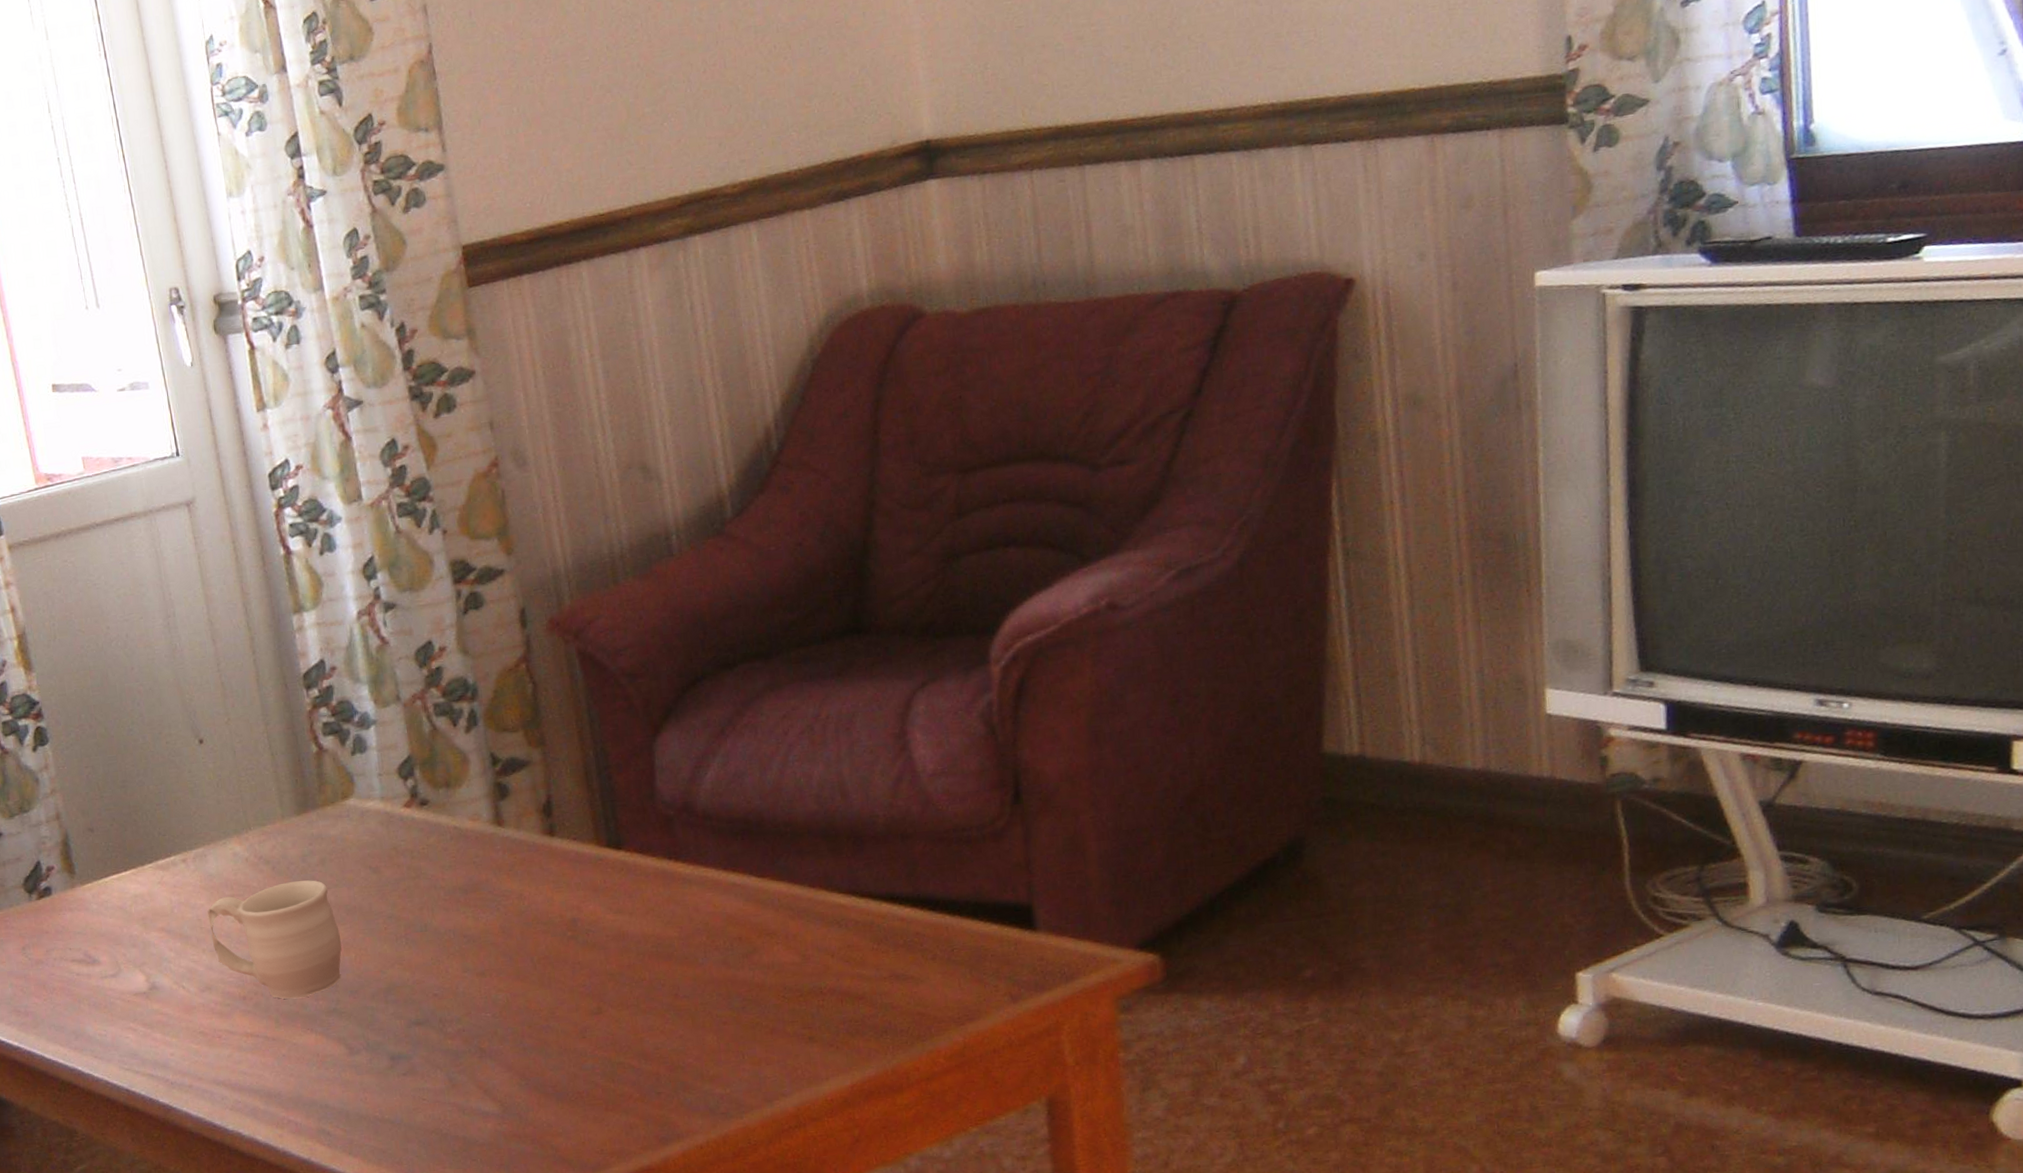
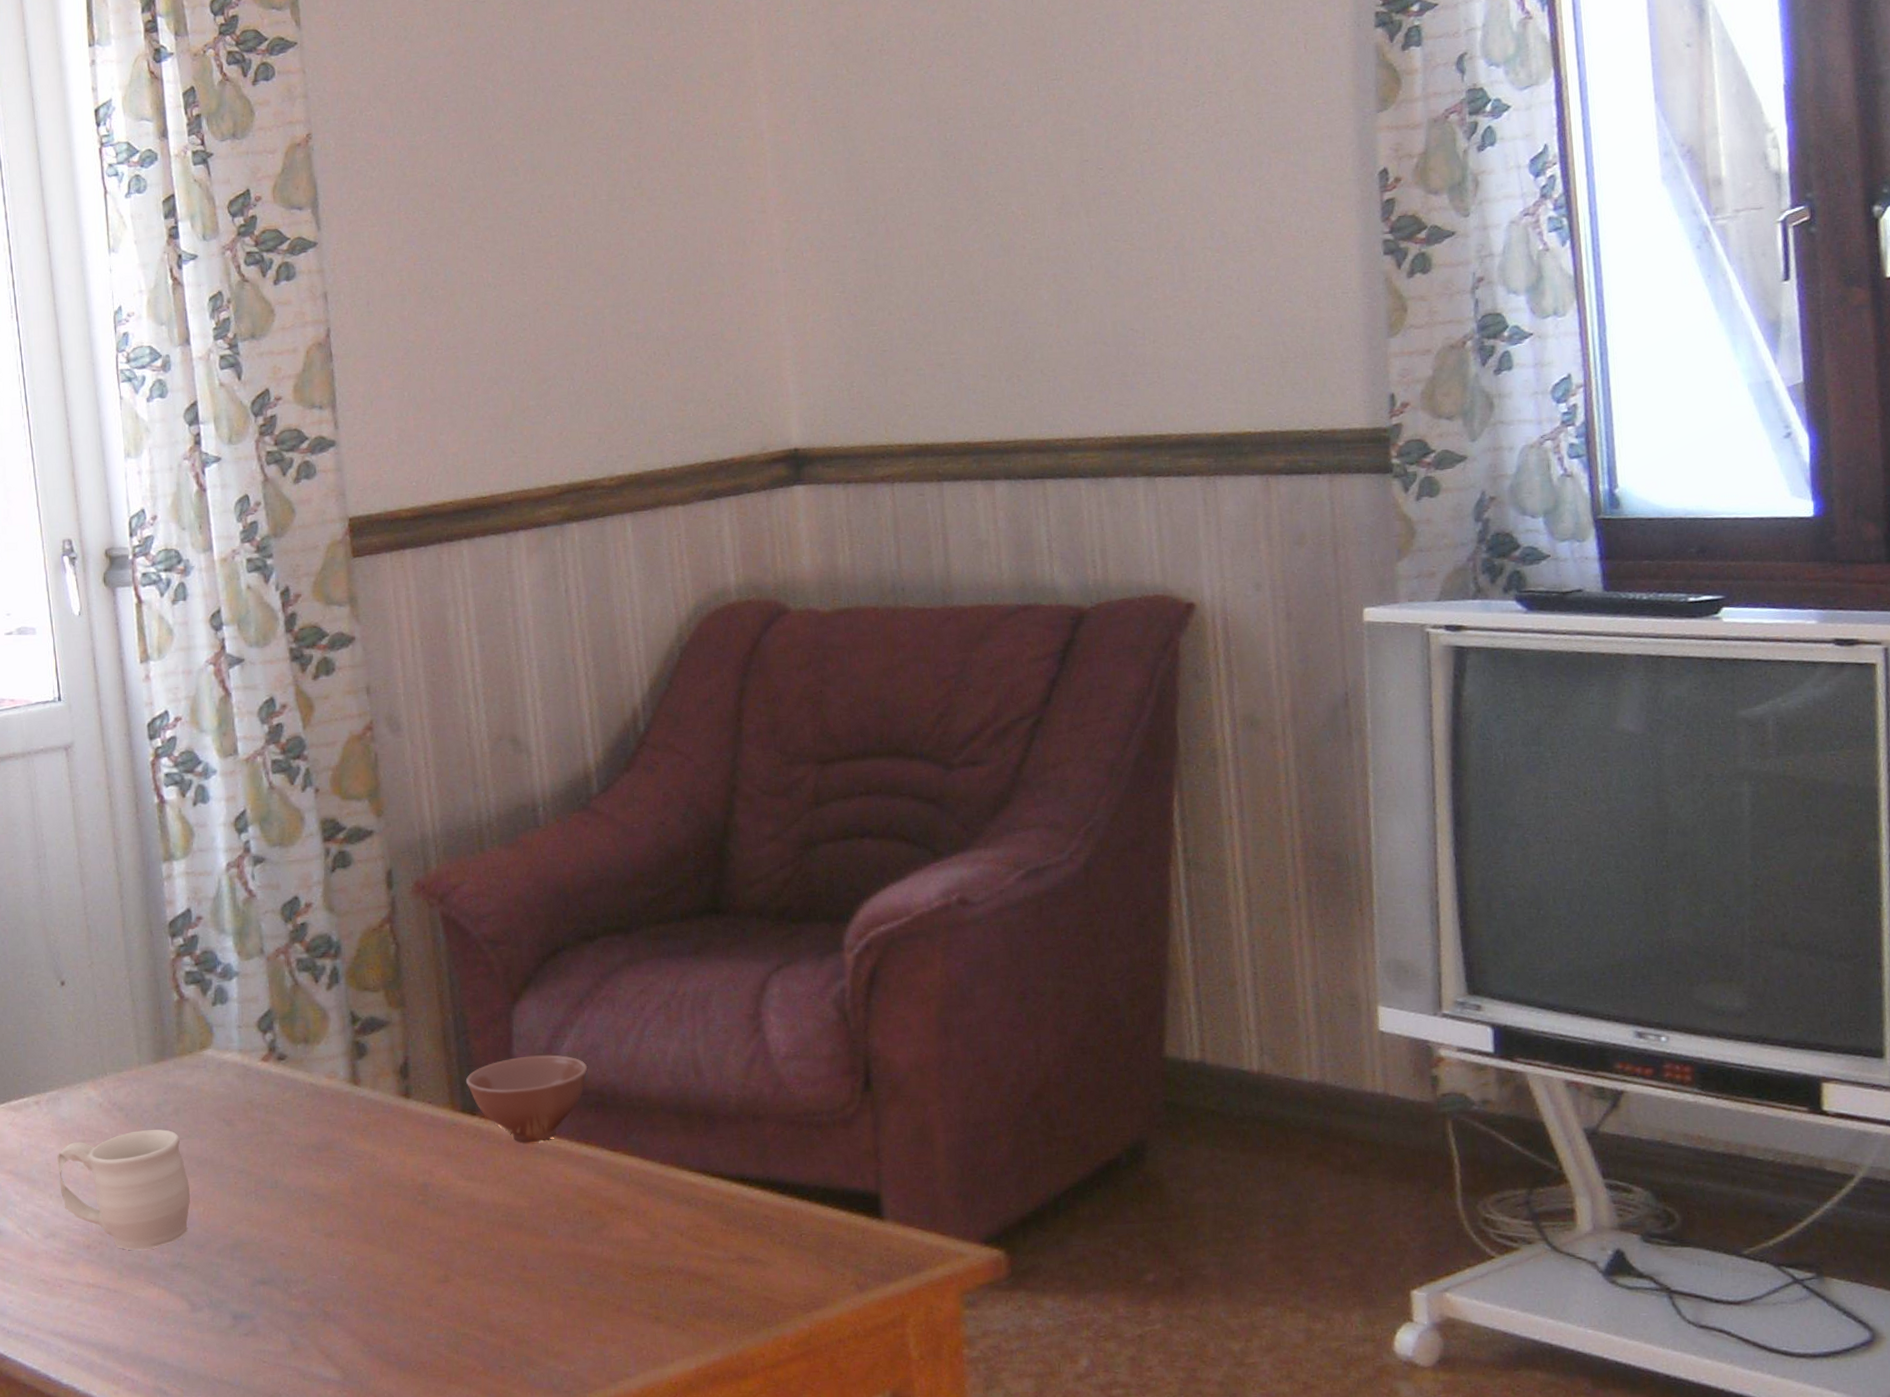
bowl: none [609,785,732,874] -> present [465,1055,588,1143]

